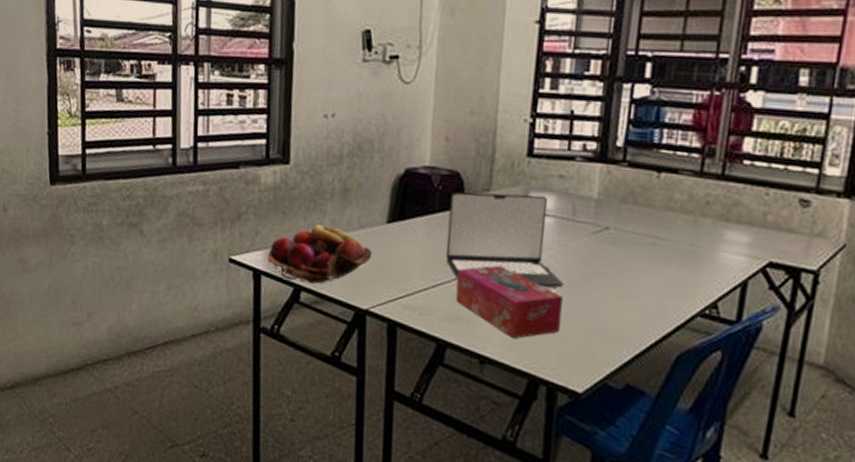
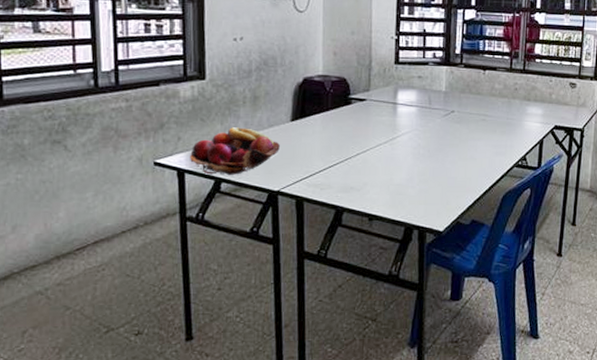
laptop: present [445,191,564,288] -> none [338,91,426,158]
tissue box: present [455,265,563,339] -> none [348,145,426,199]

